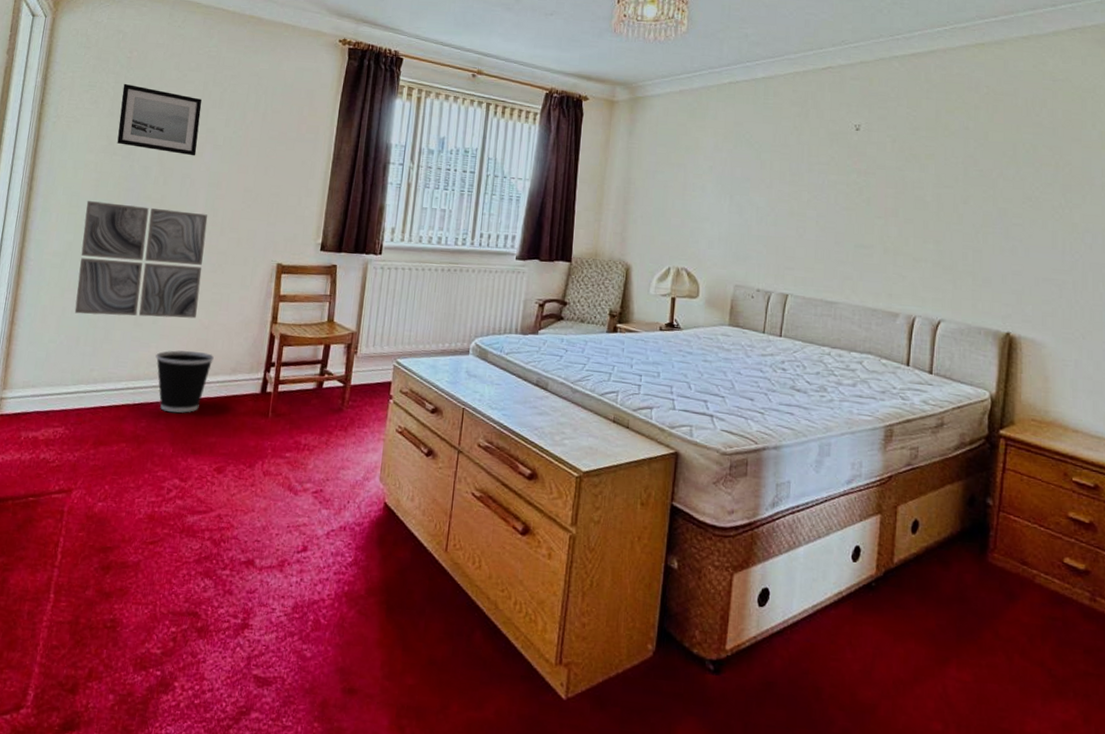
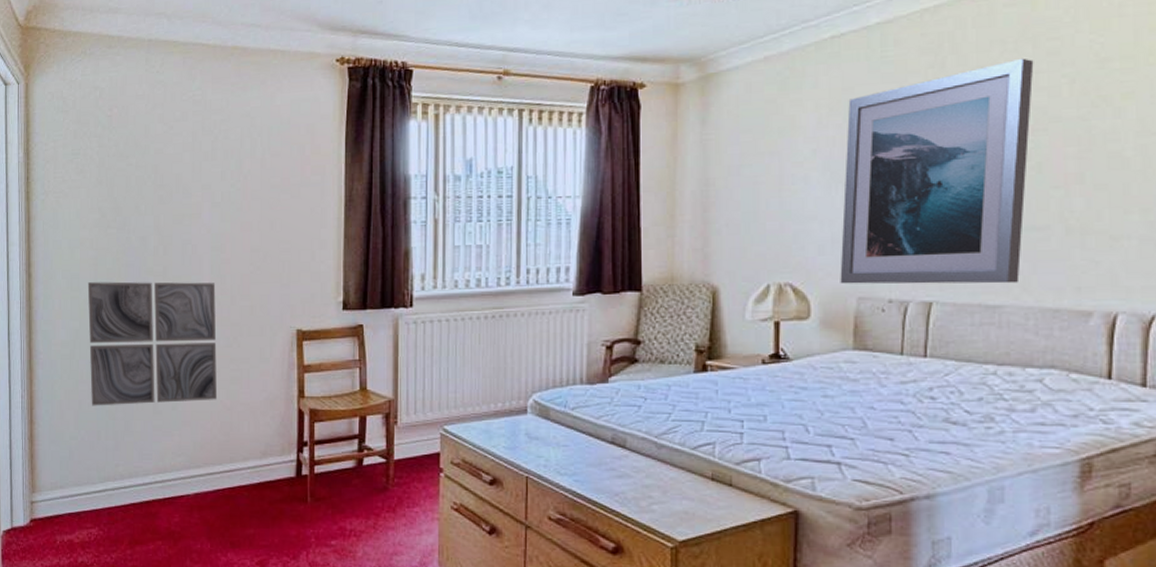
wall art: present [117,83,203,156] -> none [108,146,194,219]
wastebasket: present [155,350,214,413] -> none [180,436,241,504]
wall art: none [722,119,869,287] -> present [840,58,1034,284]

